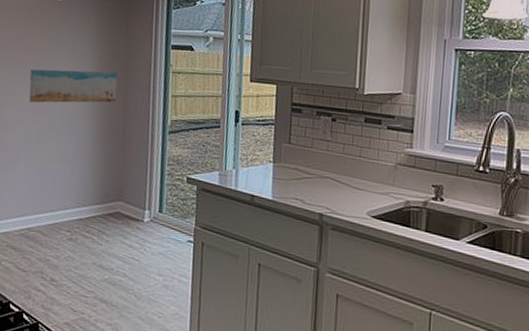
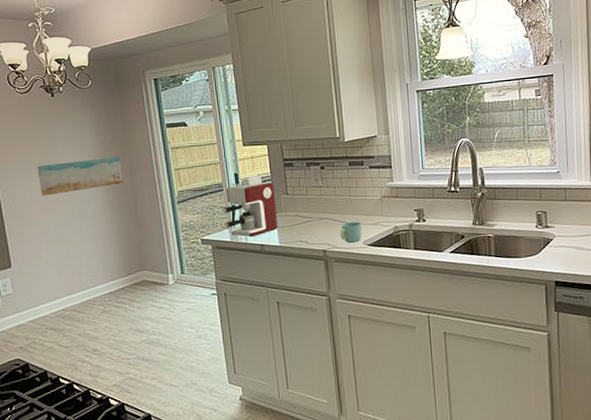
coffee maker: none [215,116,277,186] -> present [223,175,278,238]
mug: none [341,186,368,211] -> present [340,222,362,243]

